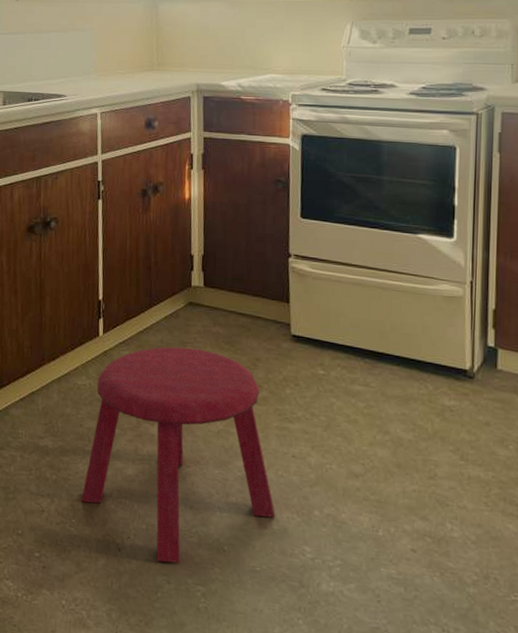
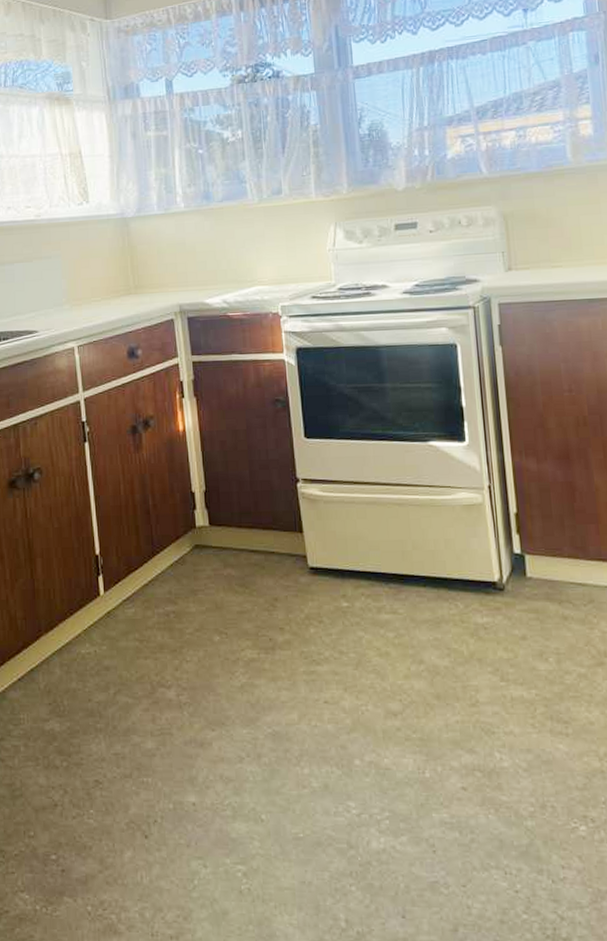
stool: present [81,347,275,564] -> none [98,596,313,844]

